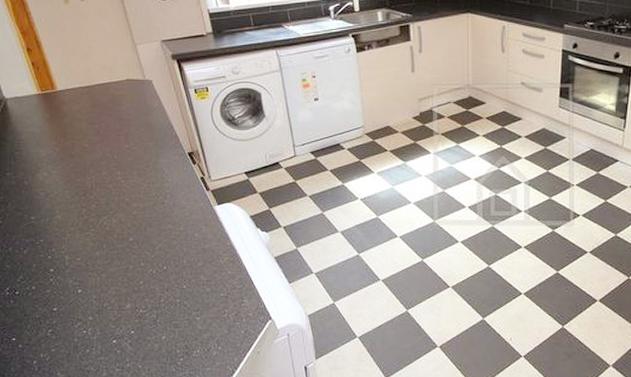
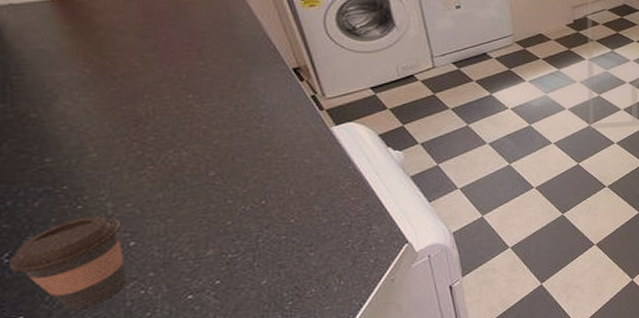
coffee cup: none [8,265,75,339] -> present [8,215,126,311]

